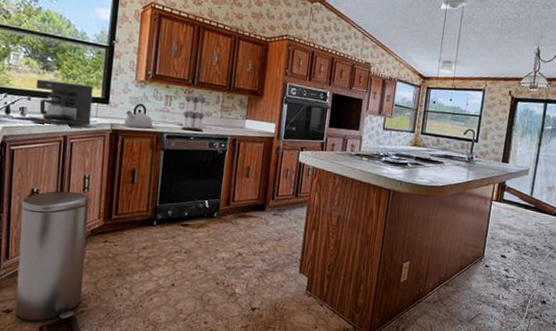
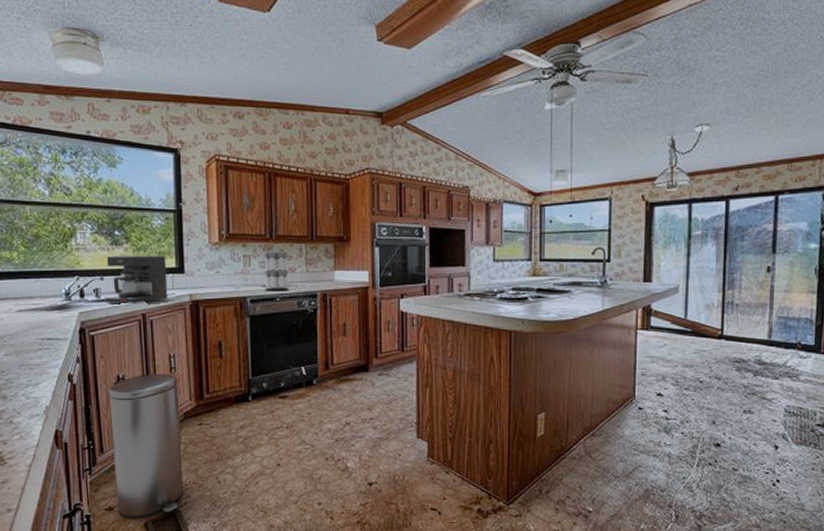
kettle: present [123,103,153,128] -> none [202,267,235,296]

